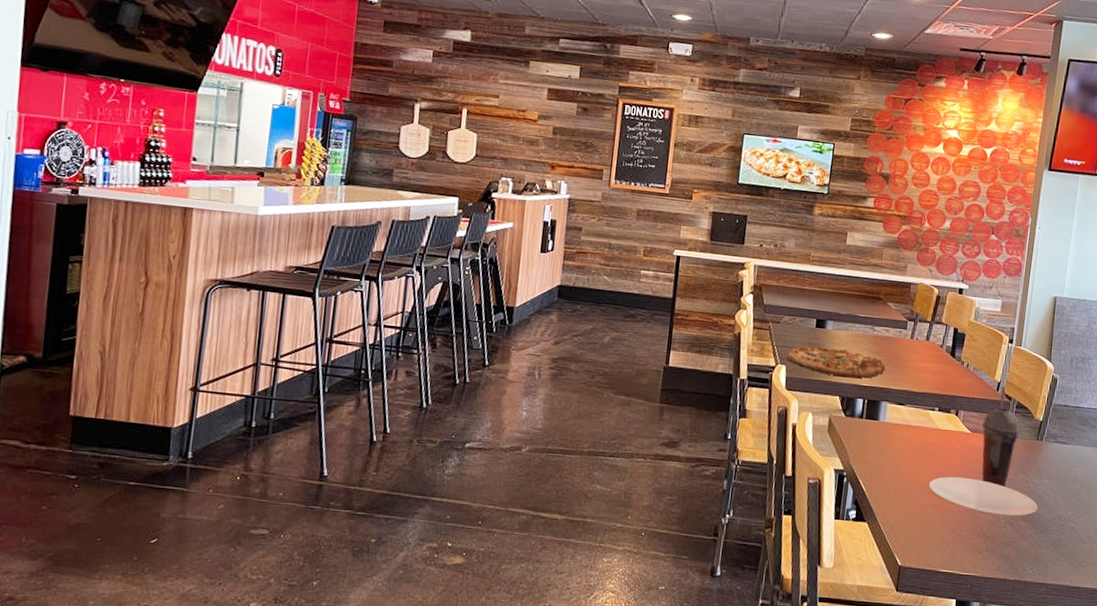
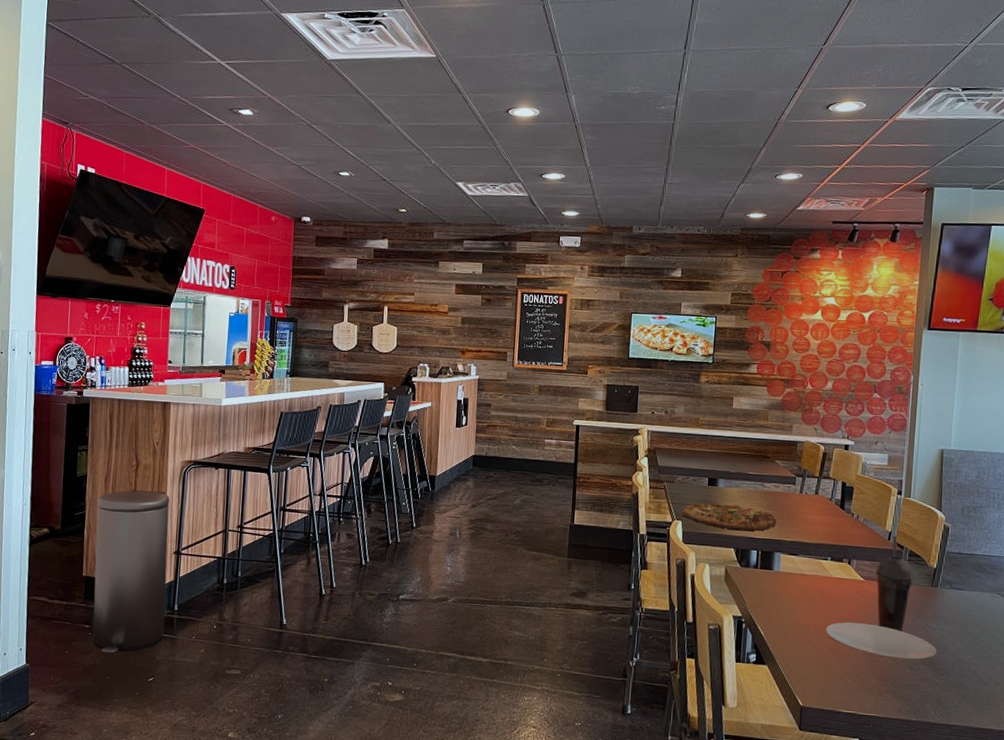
pedal bin: none [79,311,187,510] -> present [92,489,170,654]

